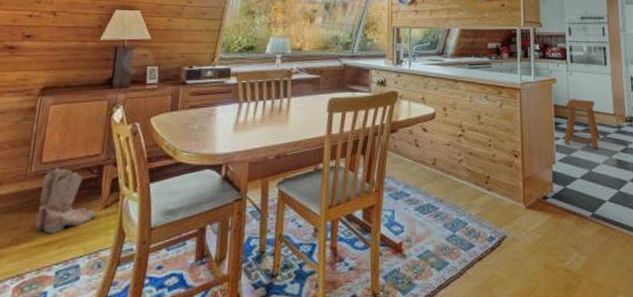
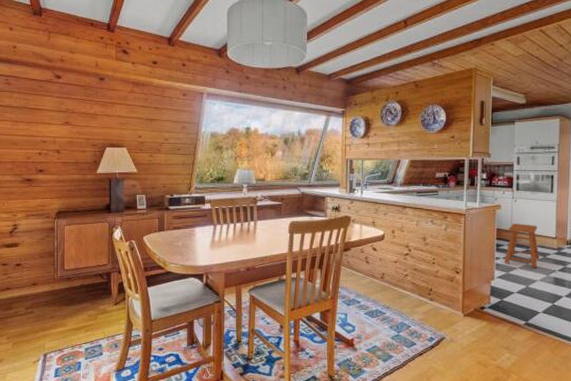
boots: present [35,168,97,234] -> none [66,274,110,322]

